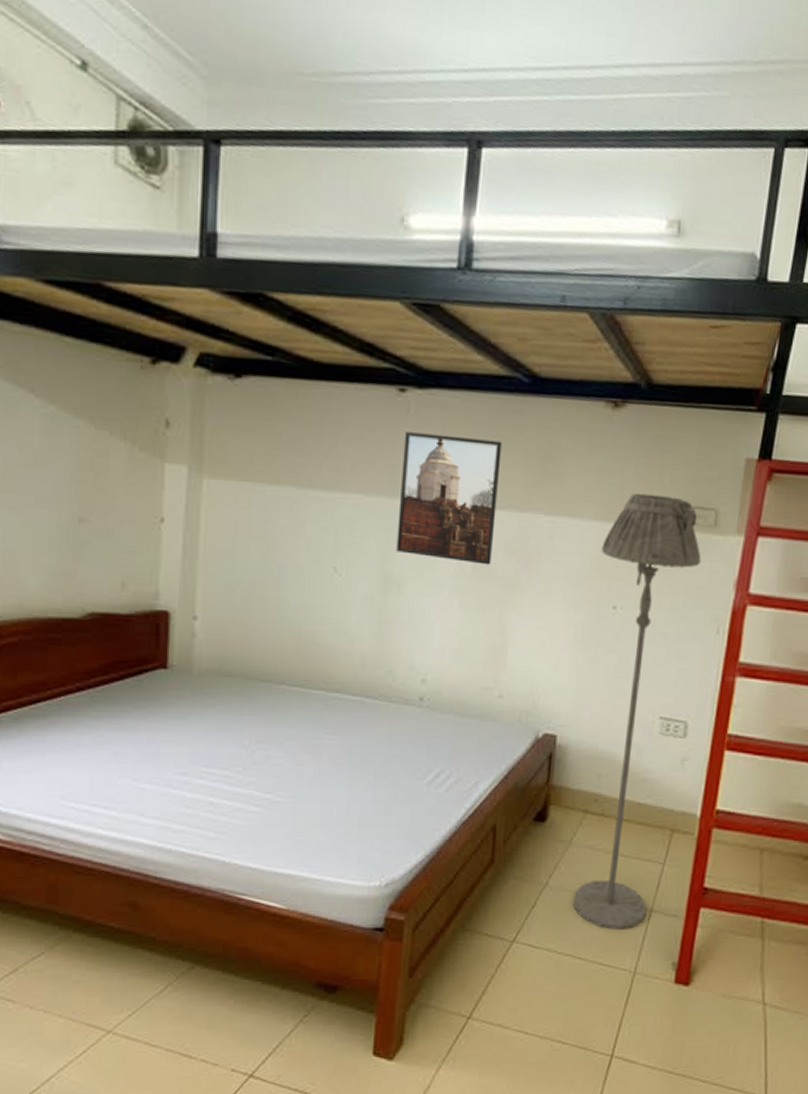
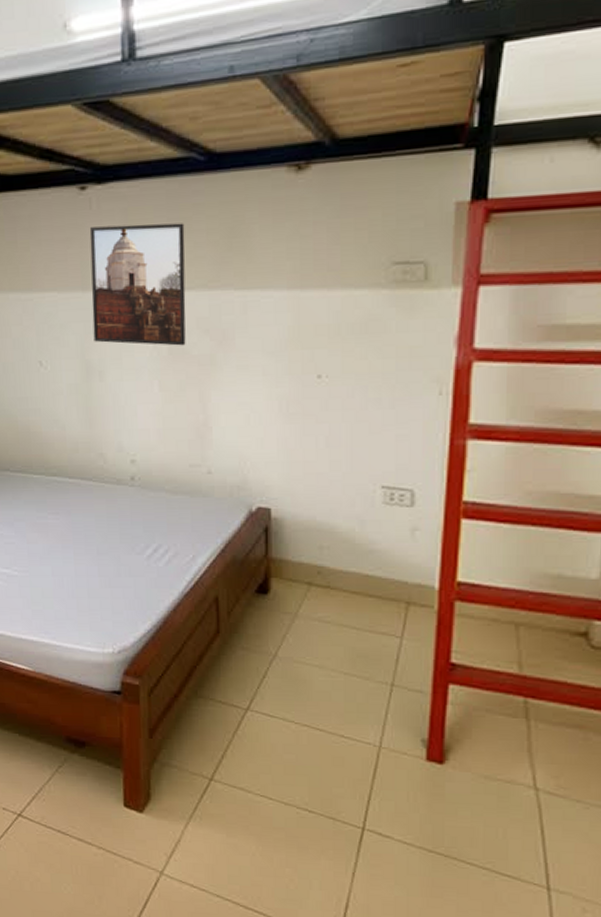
floor lamp: present [573,493,702,930] -> none [299,254,413,703]

